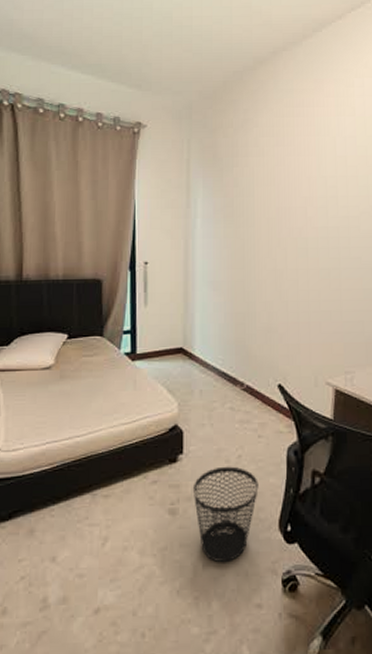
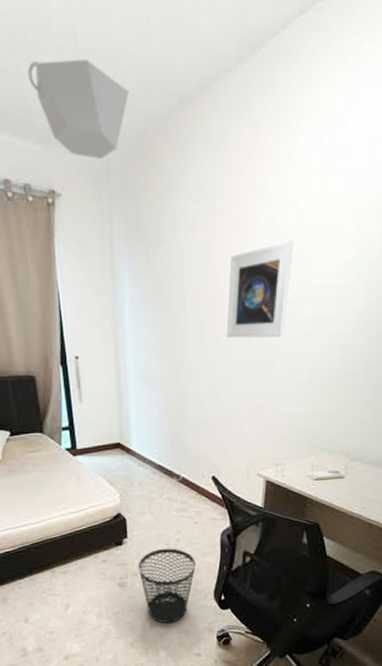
ceiling light: none [129,31,213,101] -> present [27,59,129,160]
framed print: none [293,168,355,249] -> present [226,241,295,338]

